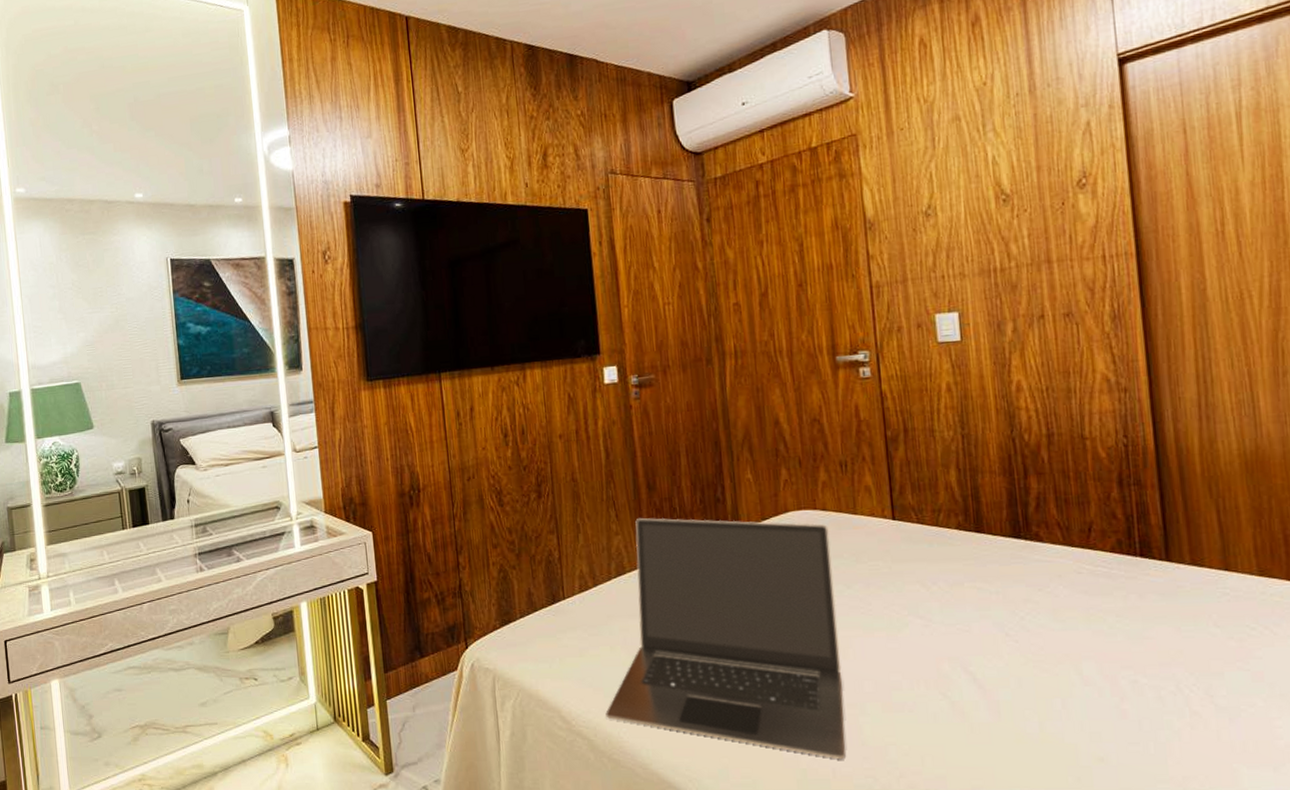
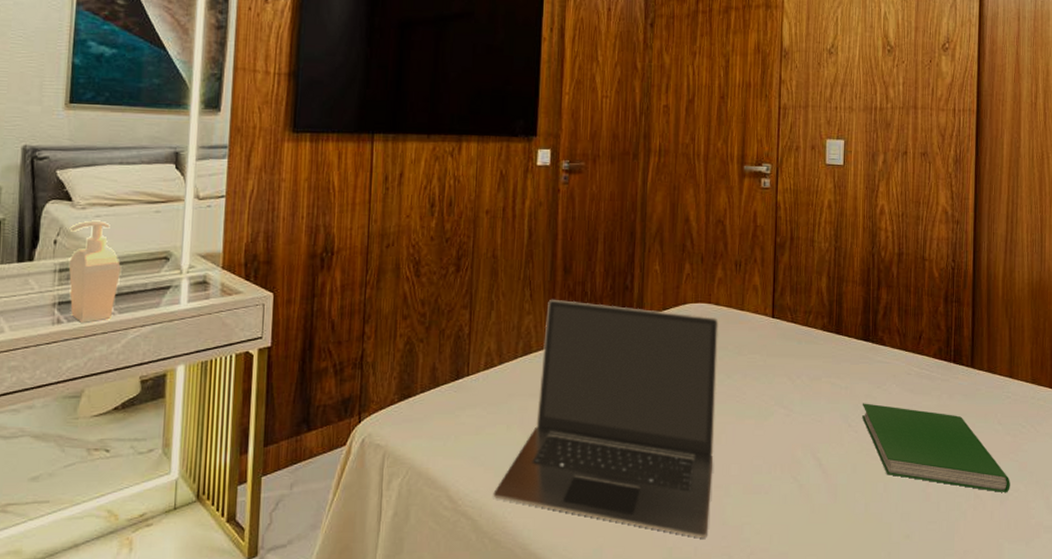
soap bottle: none [198,480,243,570] -> present [68,221,121,324]
hardcover book: none [1020,608,1242,709] -> present [861,403,1010,493]

